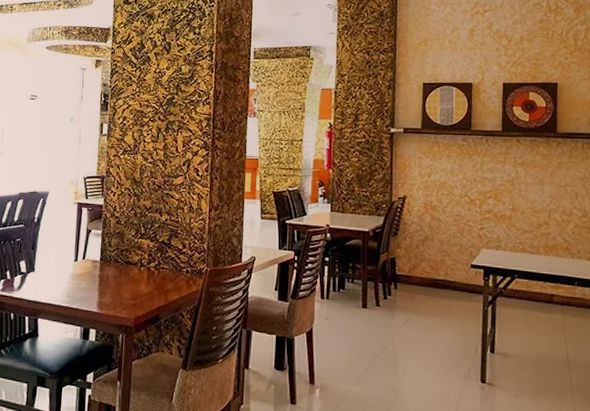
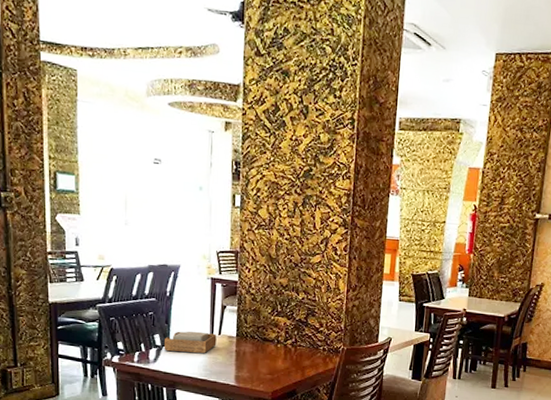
napkin holder: none [29,256,81,280] -> present [164,331,217,354]

